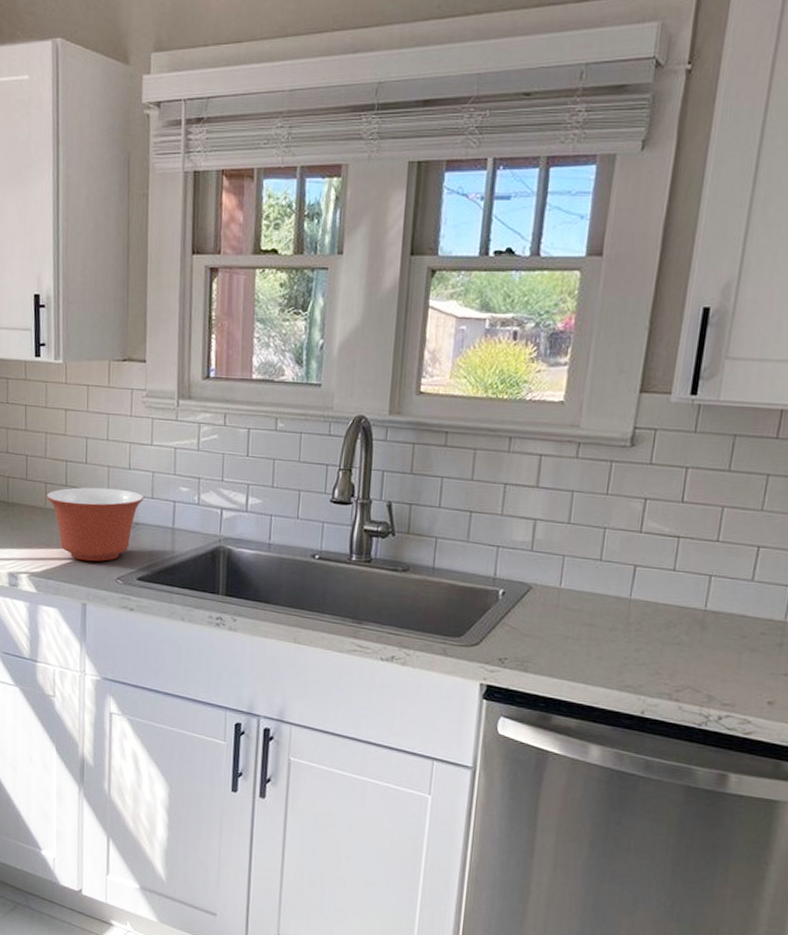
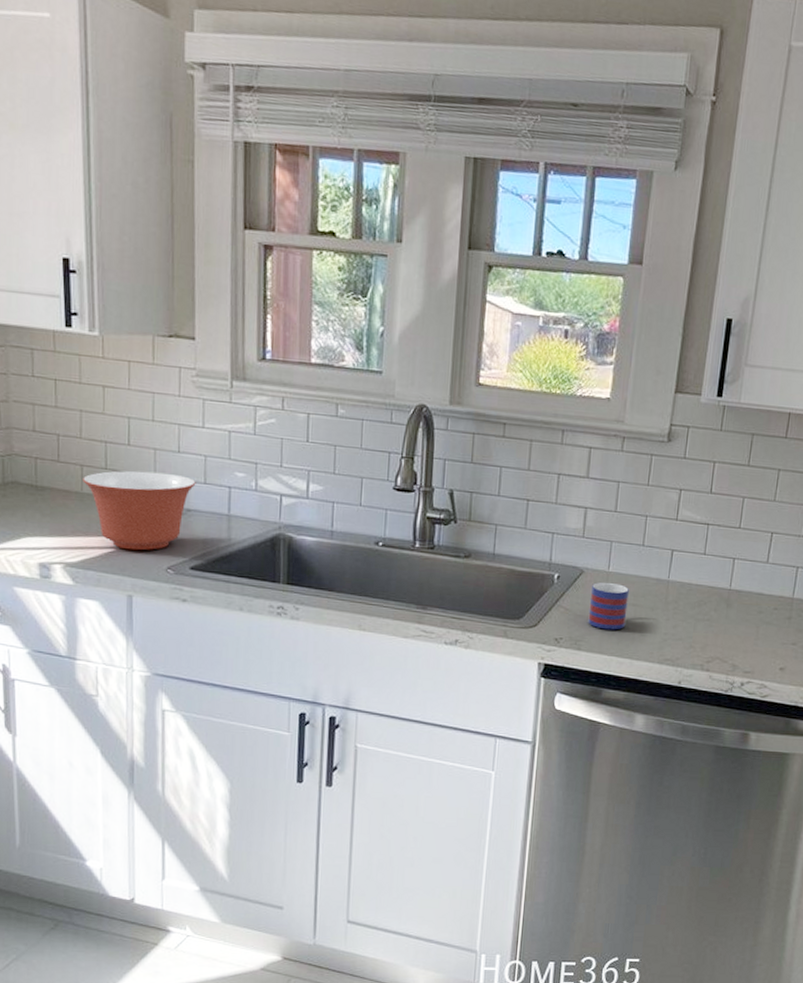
mug: none [536,599,585,652] -> present [588,582,630,630]

